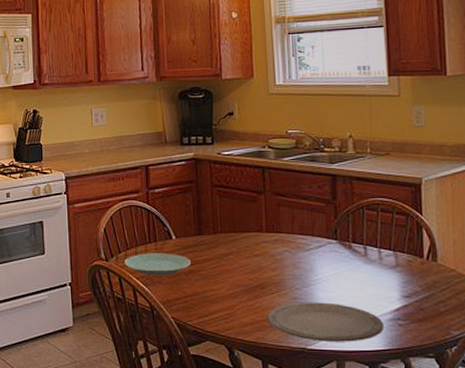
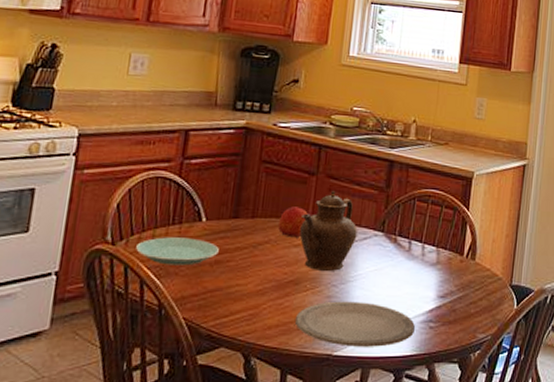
fruit: none [237,222,262,249] -> present [277,206,308,238]
teapot: none [257,206,312,276] -> present [299,191,357,271]

